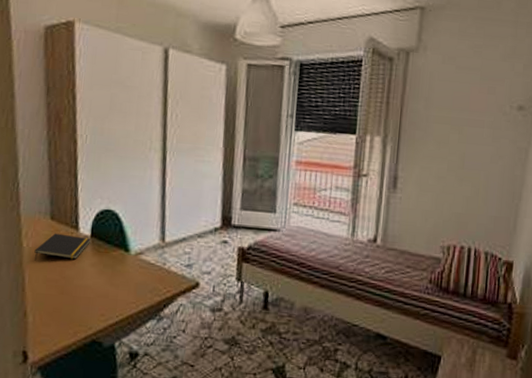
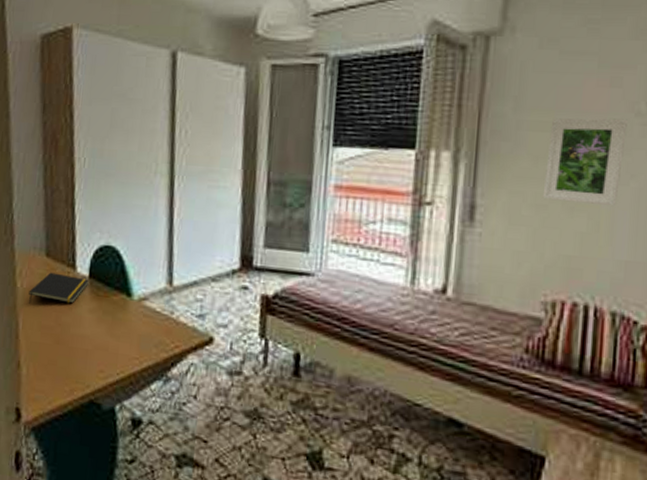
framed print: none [442,114,498,178] -> present [542,118,627,207]

